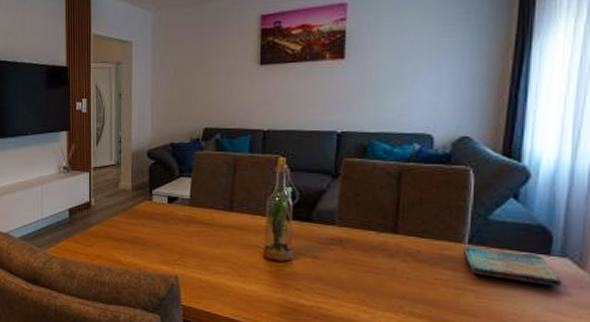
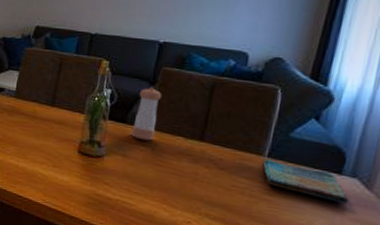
pepper shaker: none [319,180,347,239] -> present [132,87,162,141]

